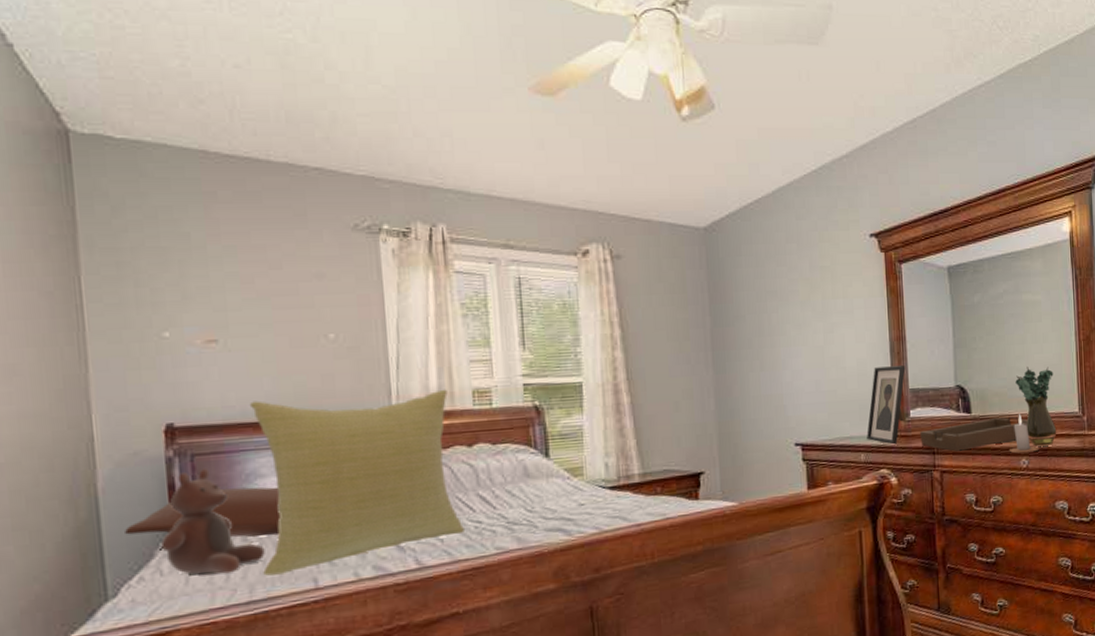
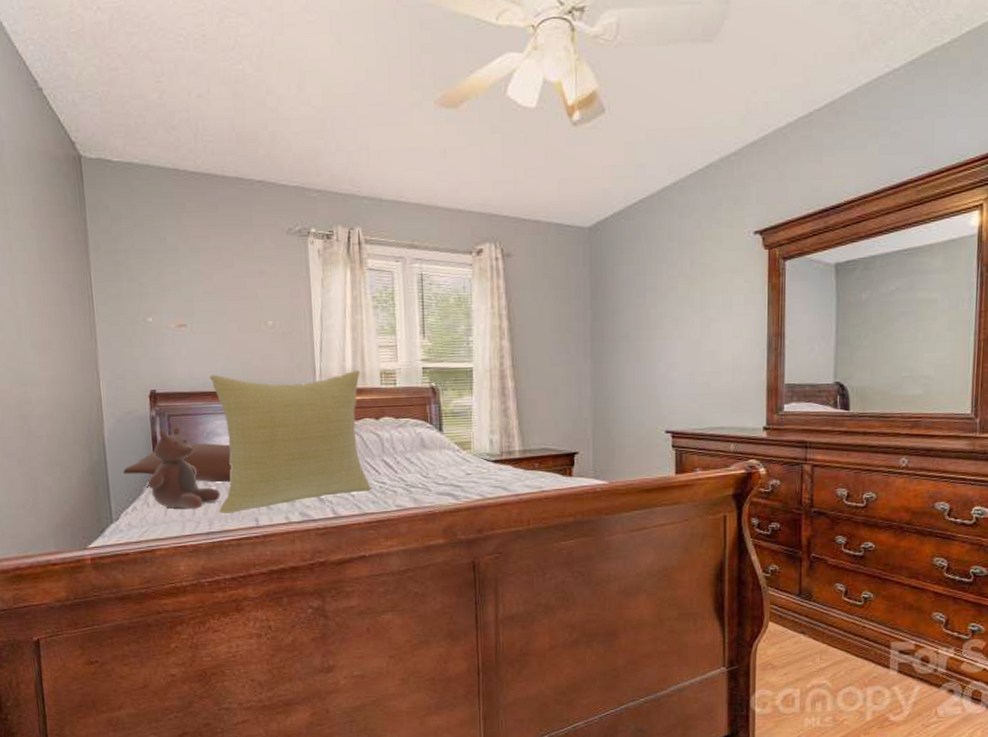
picture frame: present [867,365,906,445] -> none [738,361,783,437]
tray: present [920,417,1028,452] -> none [793,415,911,447]
candle: present [1009,414,1039,454] -> none [887,413,922,452]
vase: present [1015,367,1057,447] -> none [901,366,945,447]

